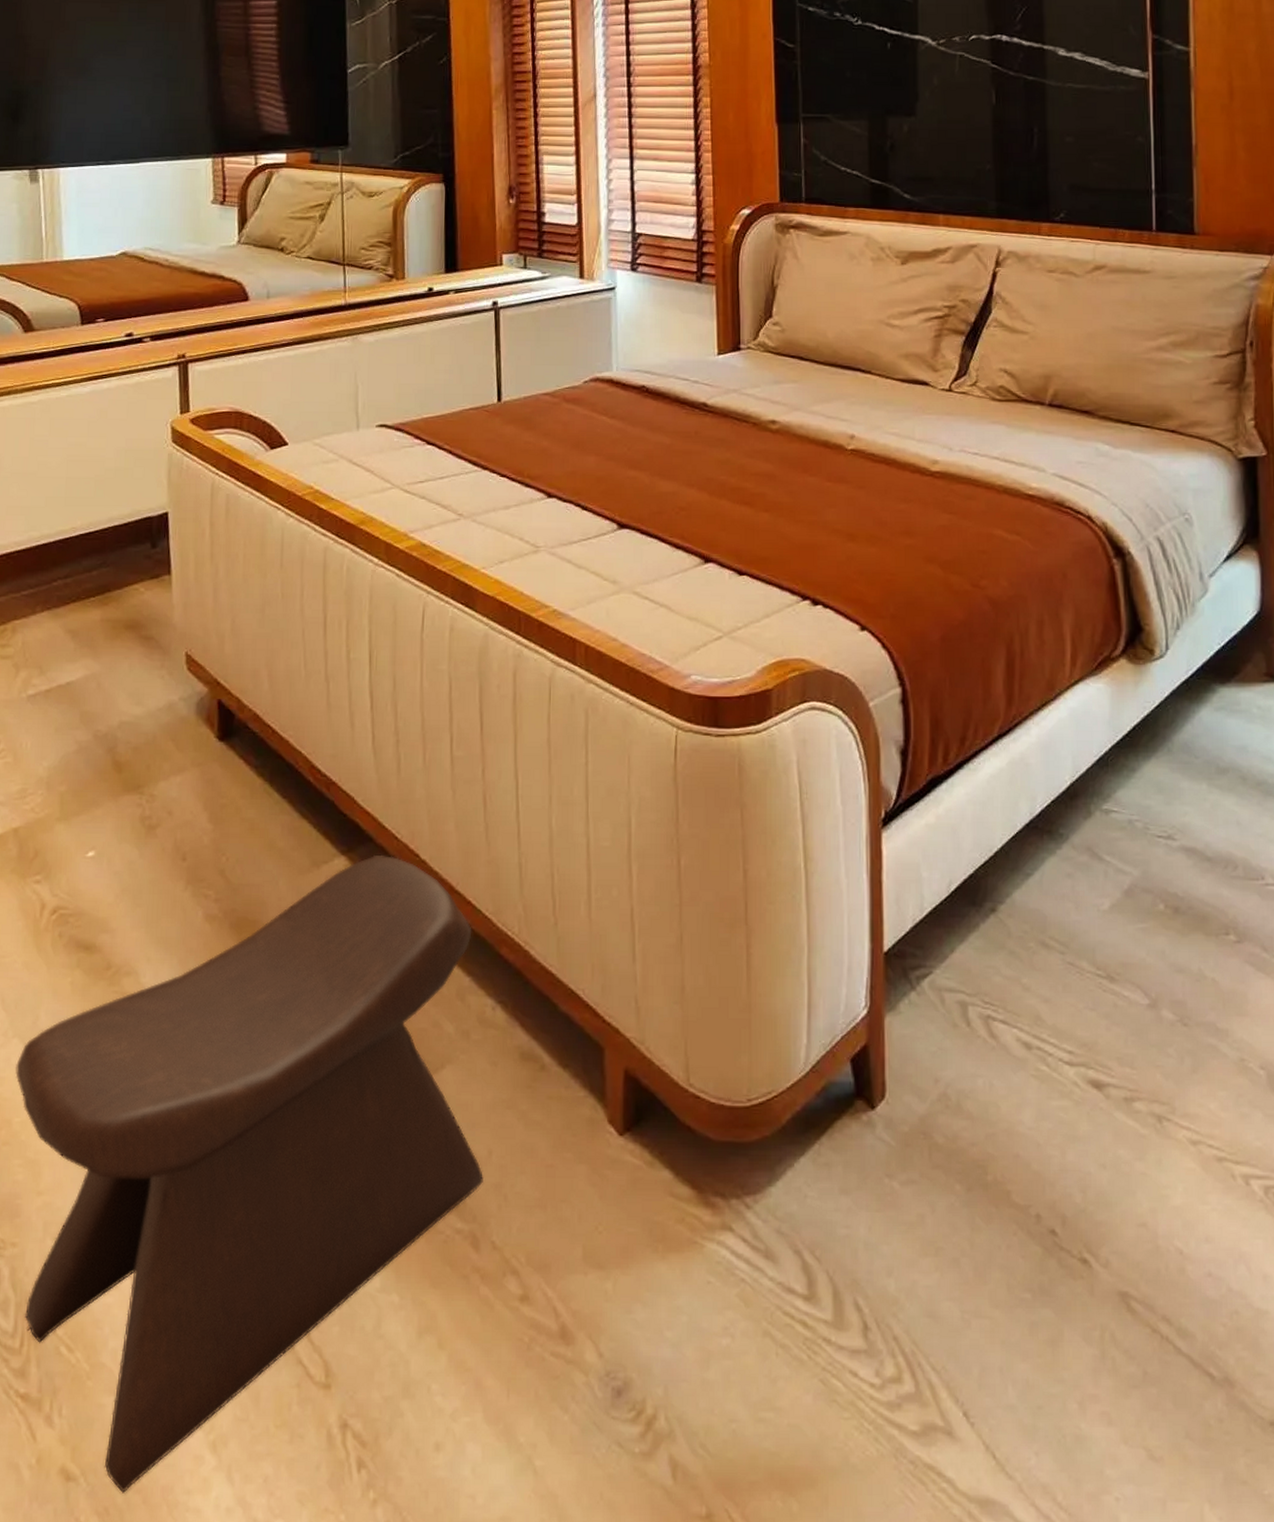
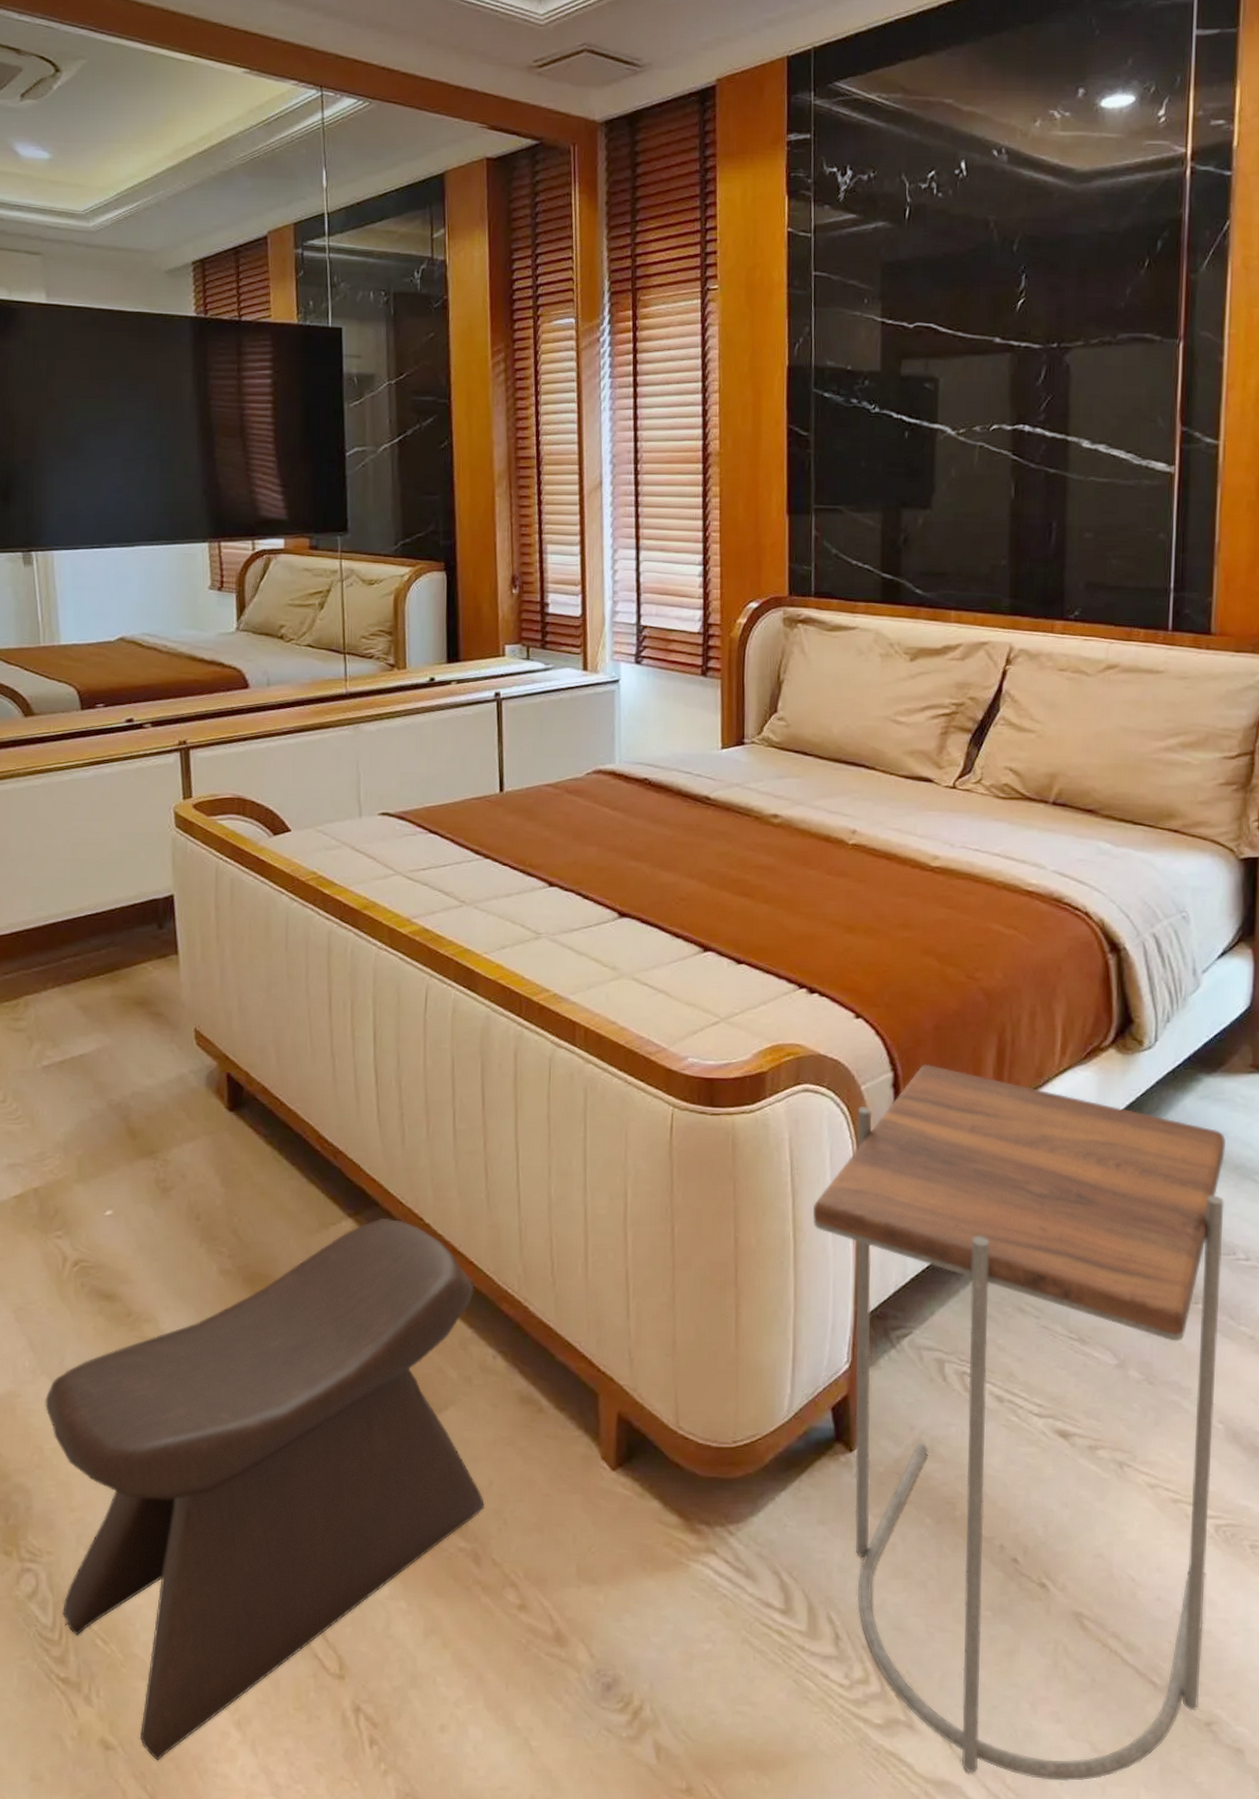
side table: none [823,677,1261,1496] -> present [812,1063,1225,1781]

